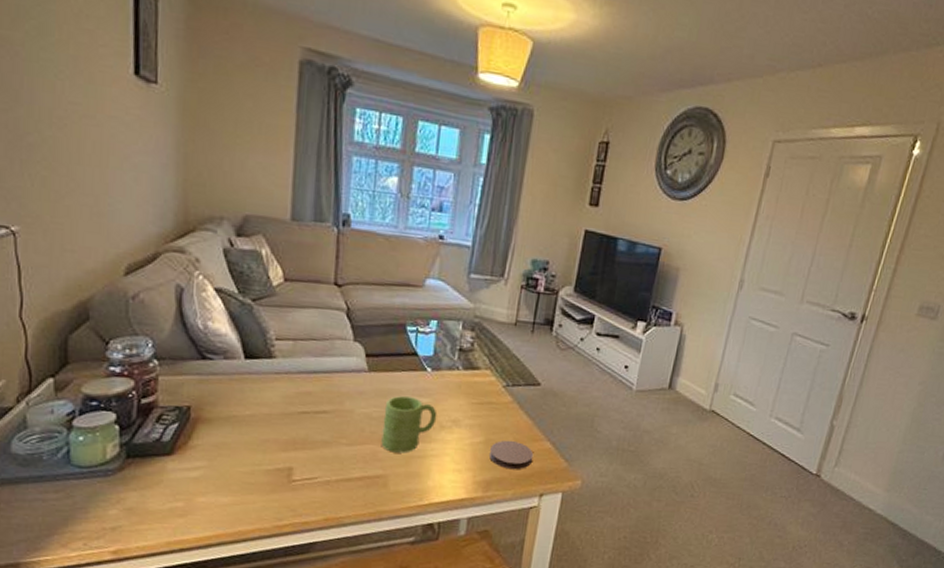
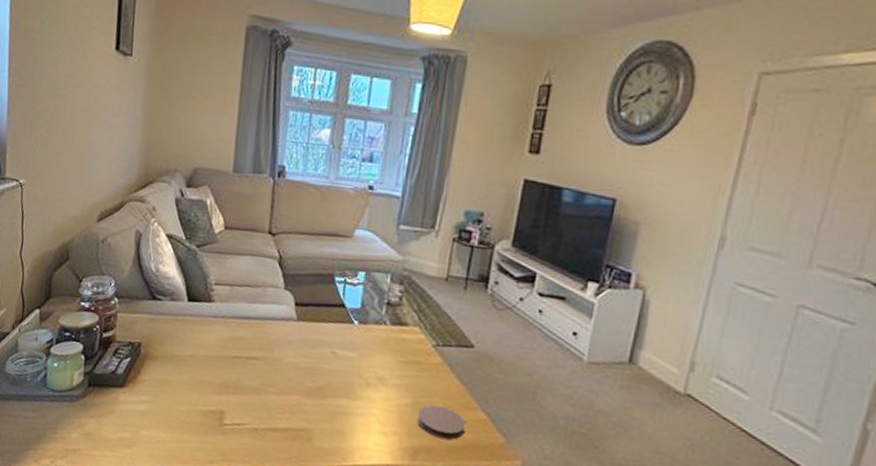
mug: present [381,395,438,453] -> none [307,348,364,409]

